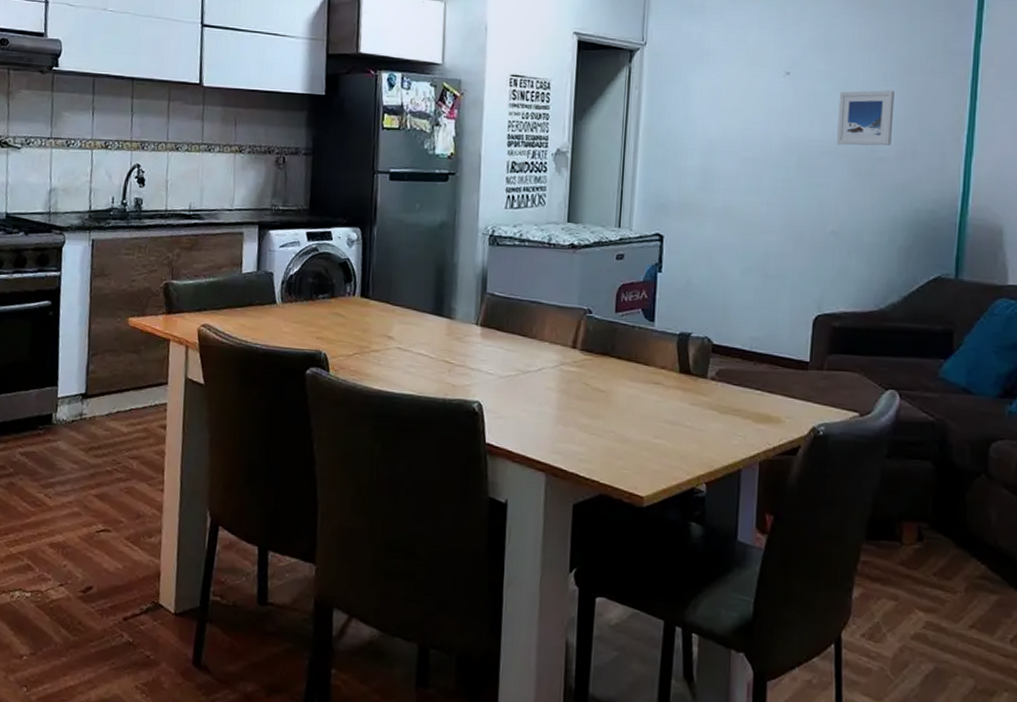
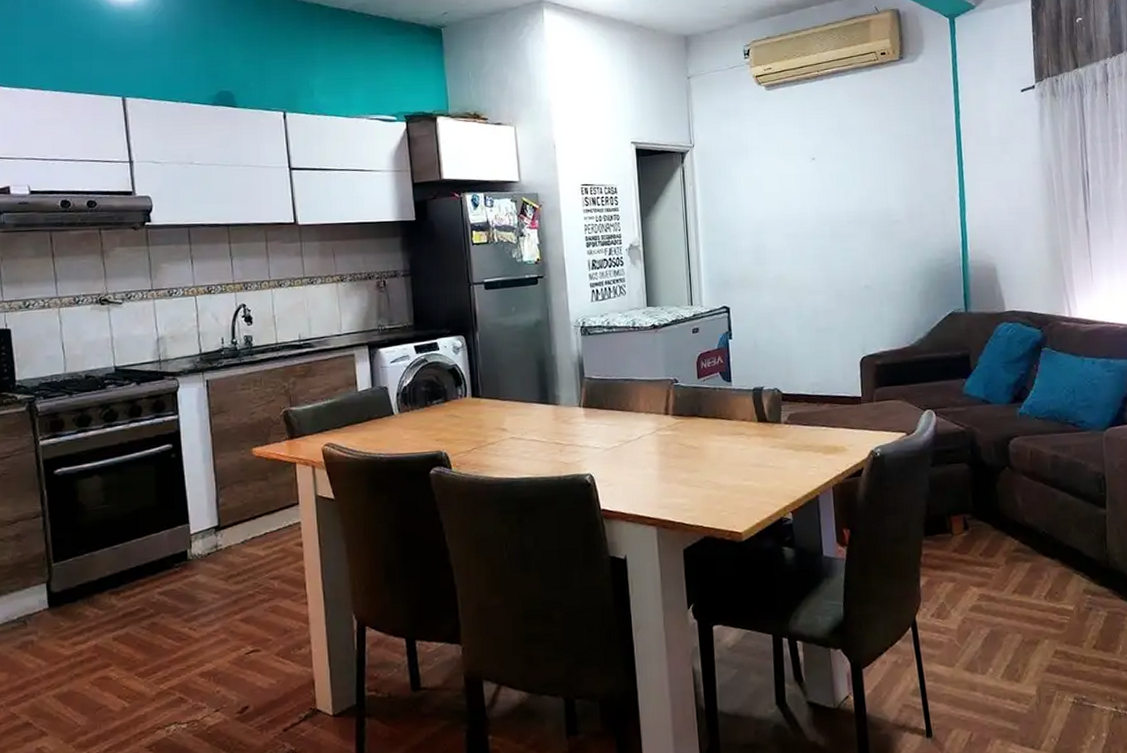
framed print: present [837,90,894,146] -> none [856,164,902,214]

